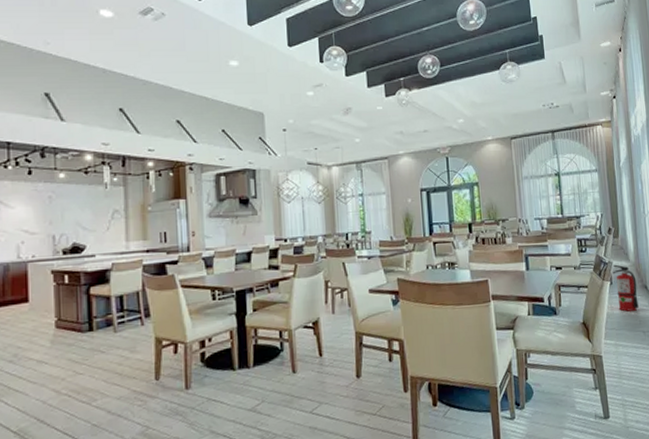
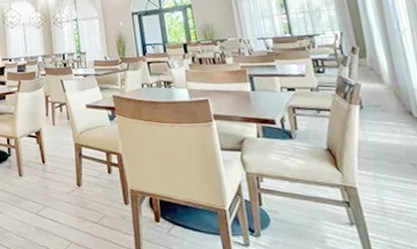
fire extinguisher: present [613,264,639,312] -> none [362,86,403,140]

